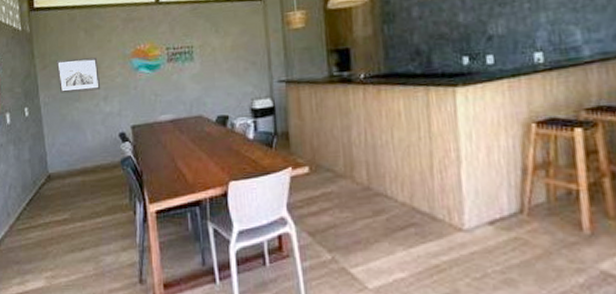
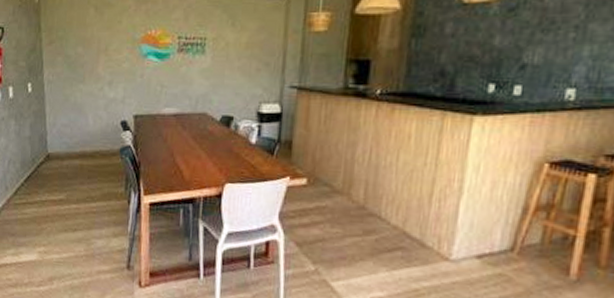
wall art: present [56,57,101,94] -> none [63,37,107,73]

